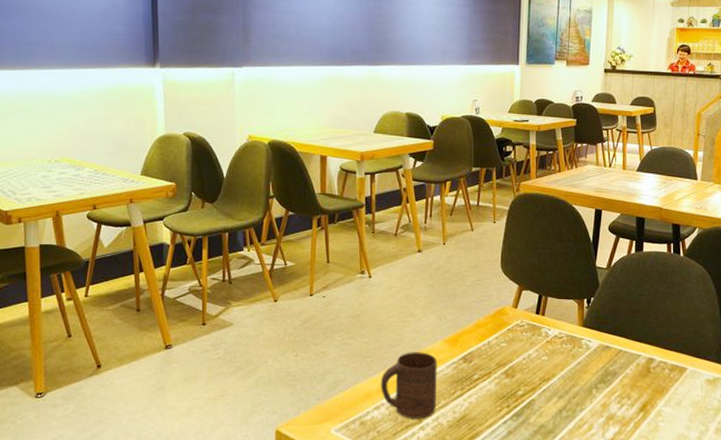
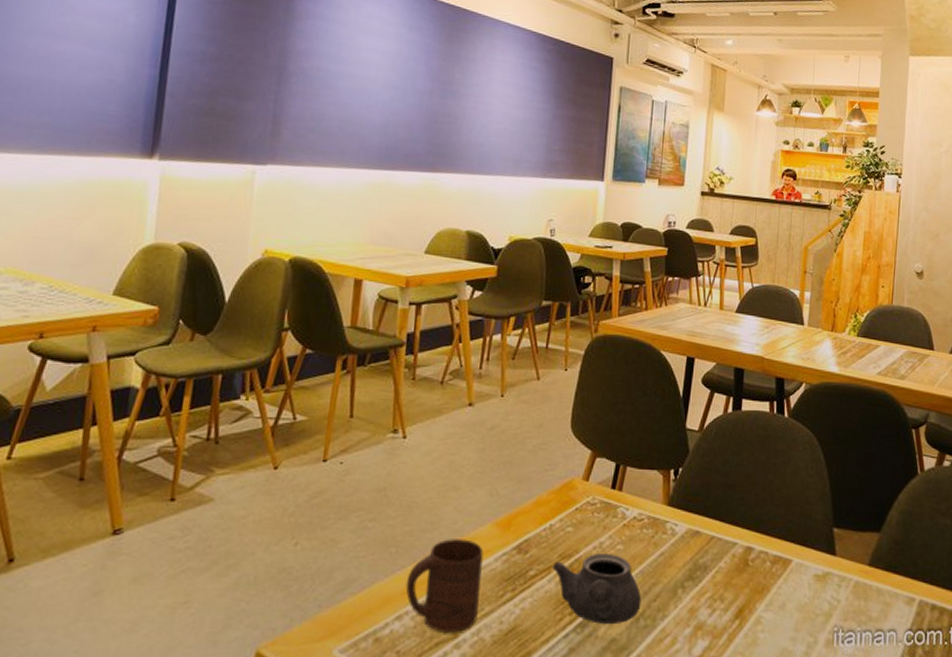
teapot: none [492,363,564,415] -> present [552,553,642,625]

